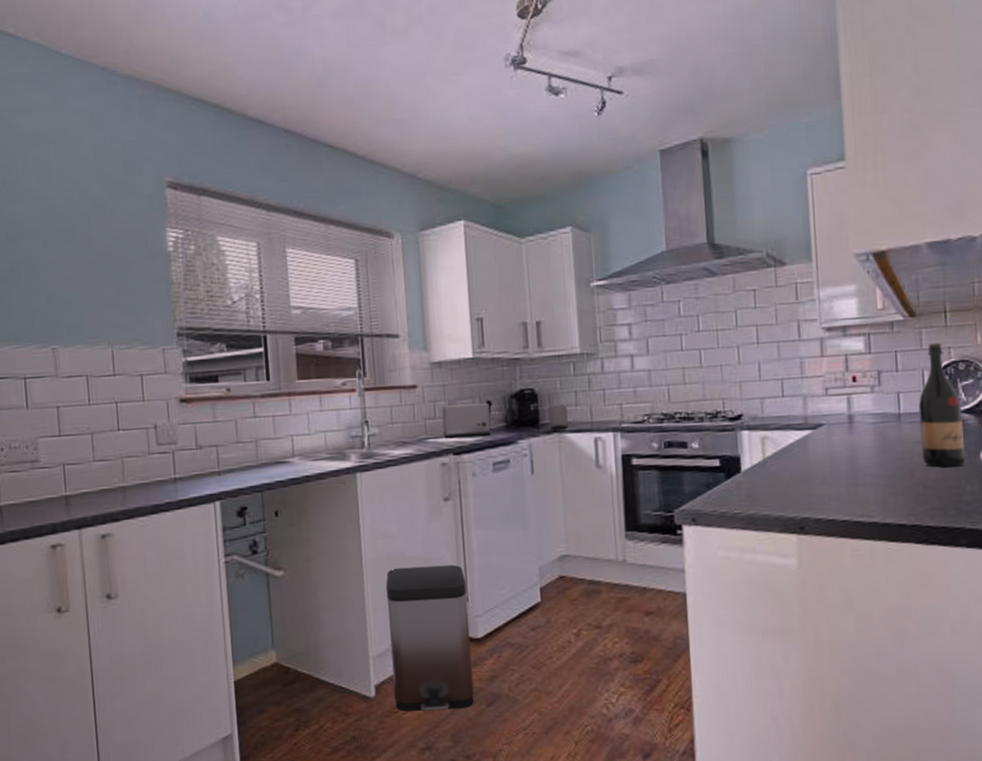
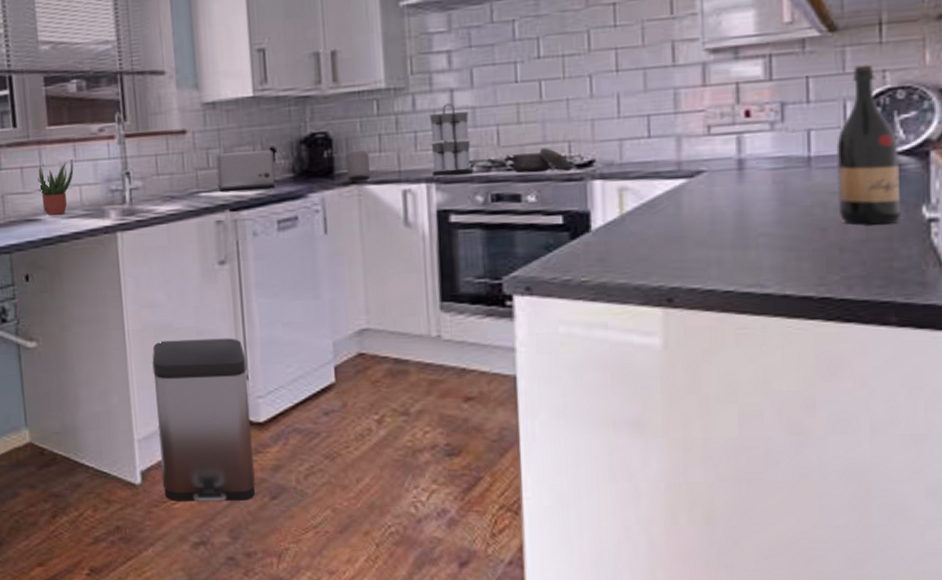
potted plant: none [287,409,320,458] -> present [37,159,74,215]
spice rack: none [615,366,651,427] -> present [429,103,474,177]
cooking pot: none [674,404,726,425] -> present [505,148,572,174]

